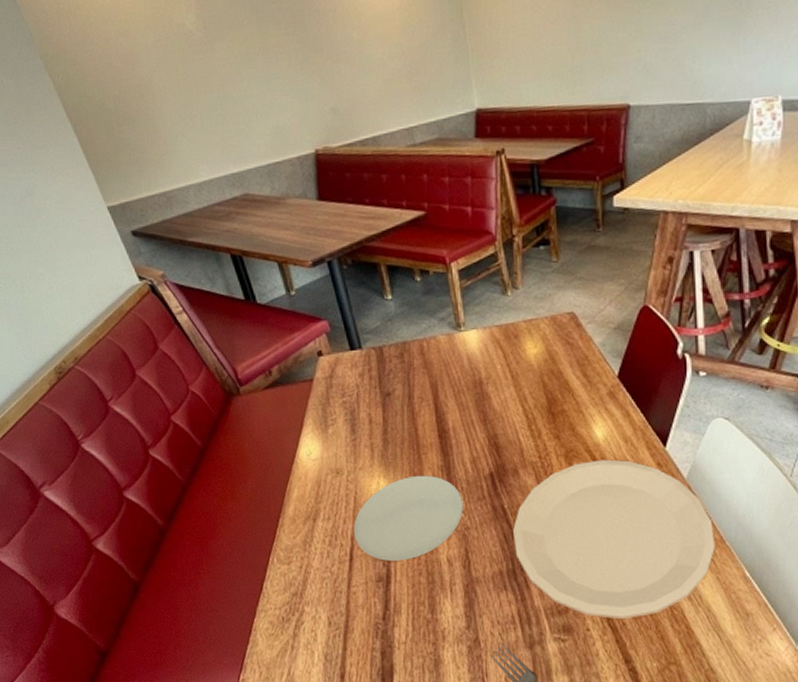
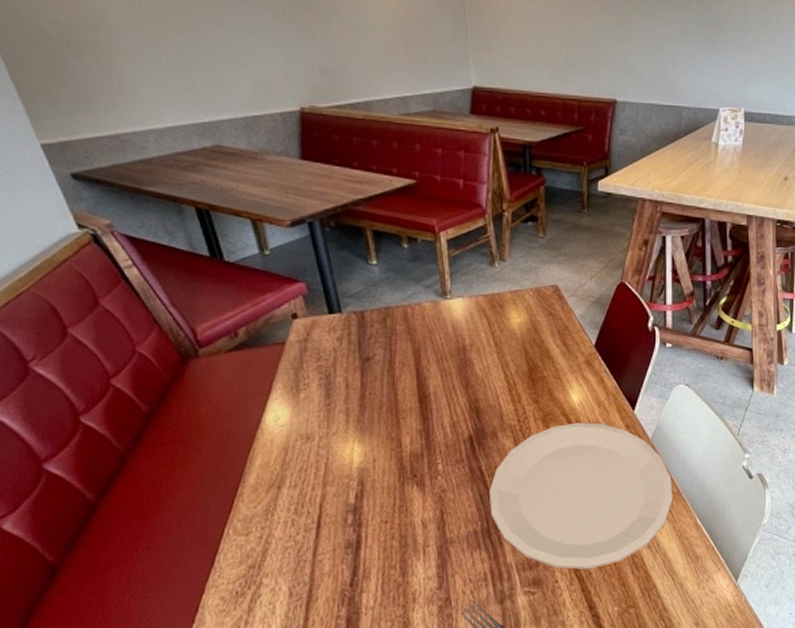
plate: present [353,475,463,561] -> none [322,439,441,527]

